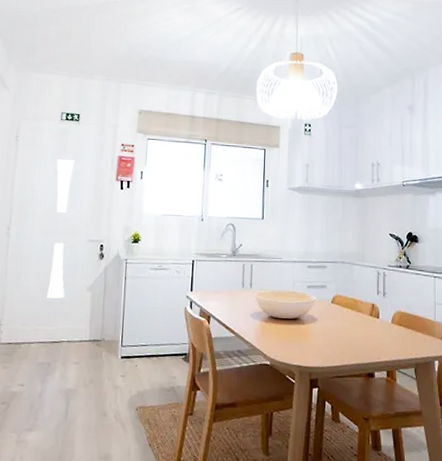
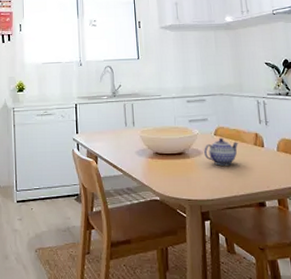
teapot: none [319,305,354,334] -> present [204,137,238,166]

